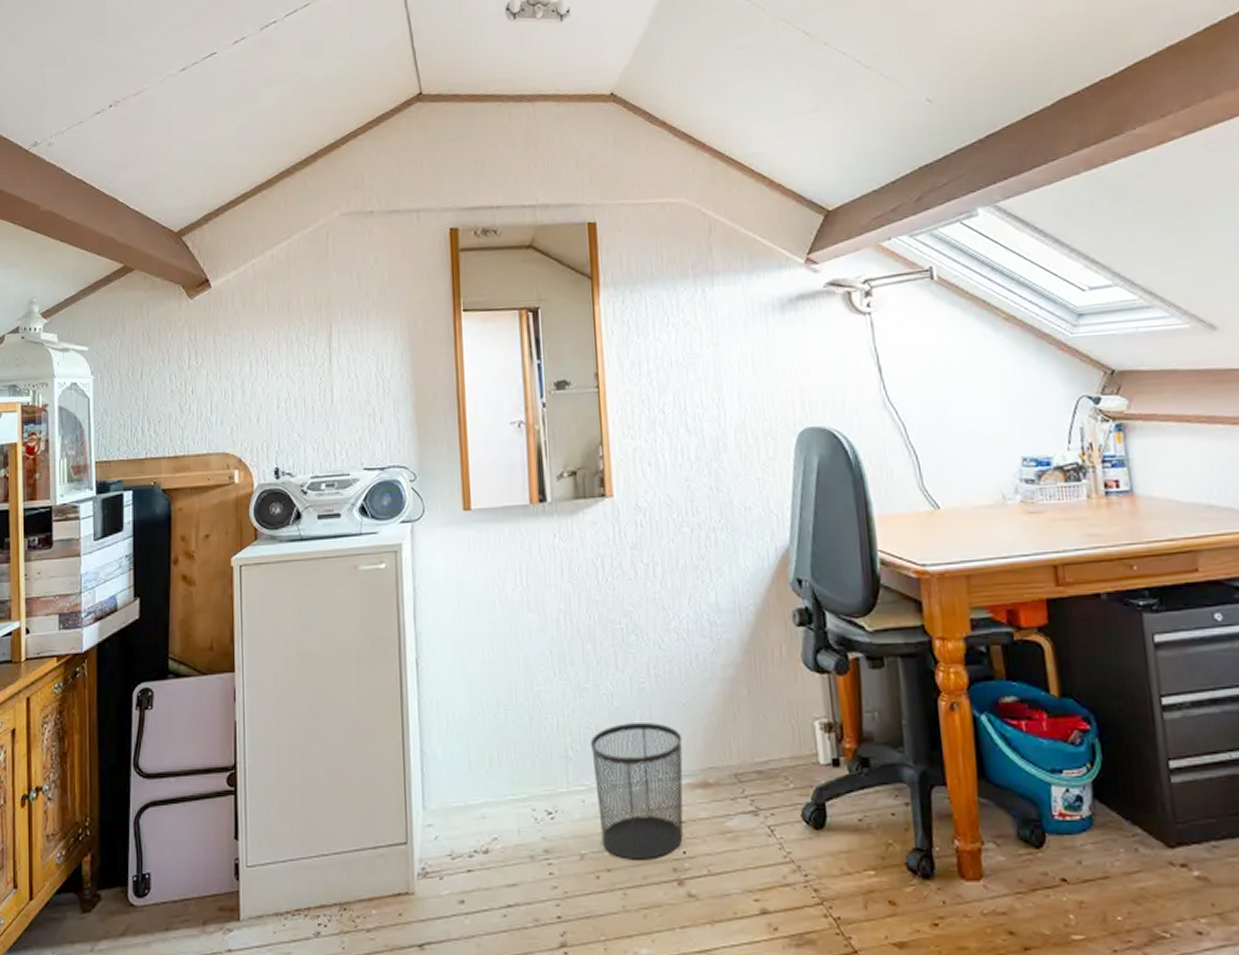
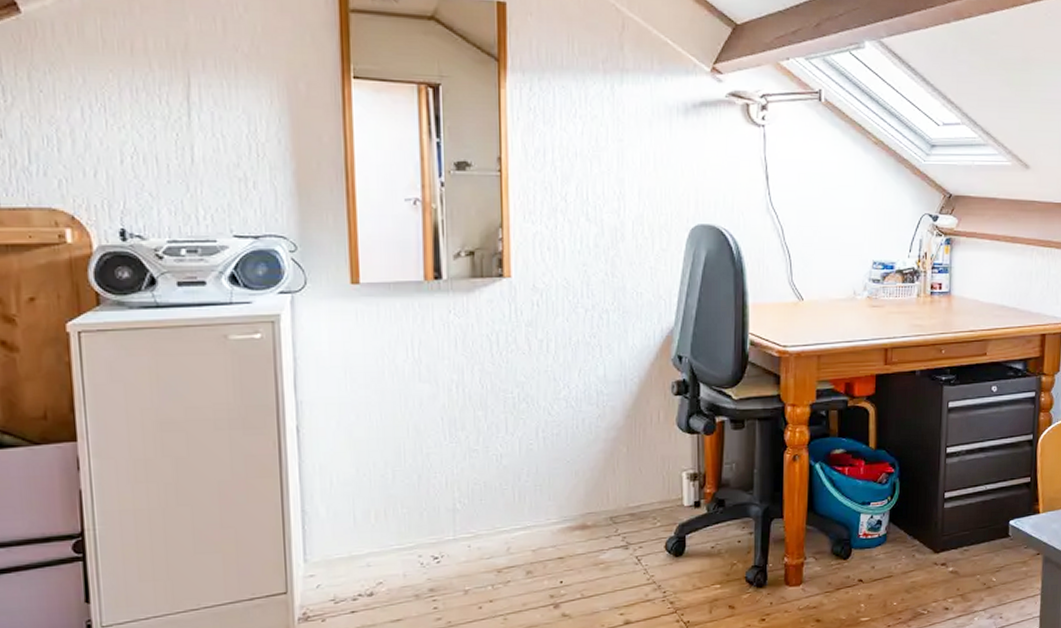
waste bin: present [590,723,684,860] -> none [477,478,566,592]

